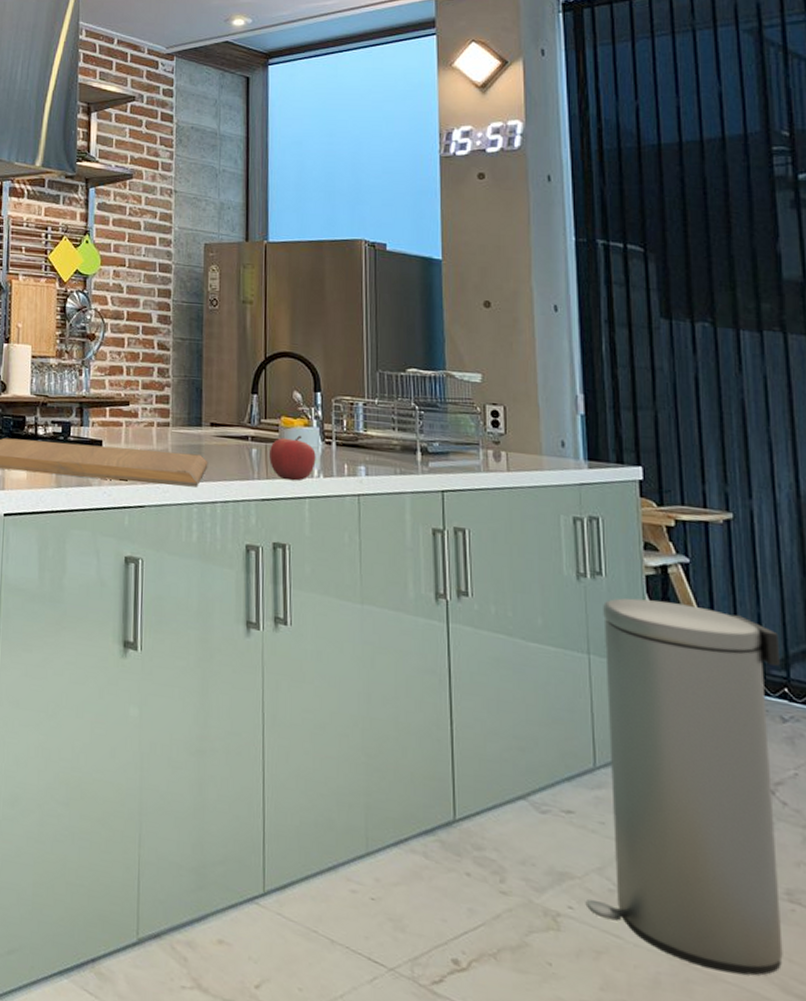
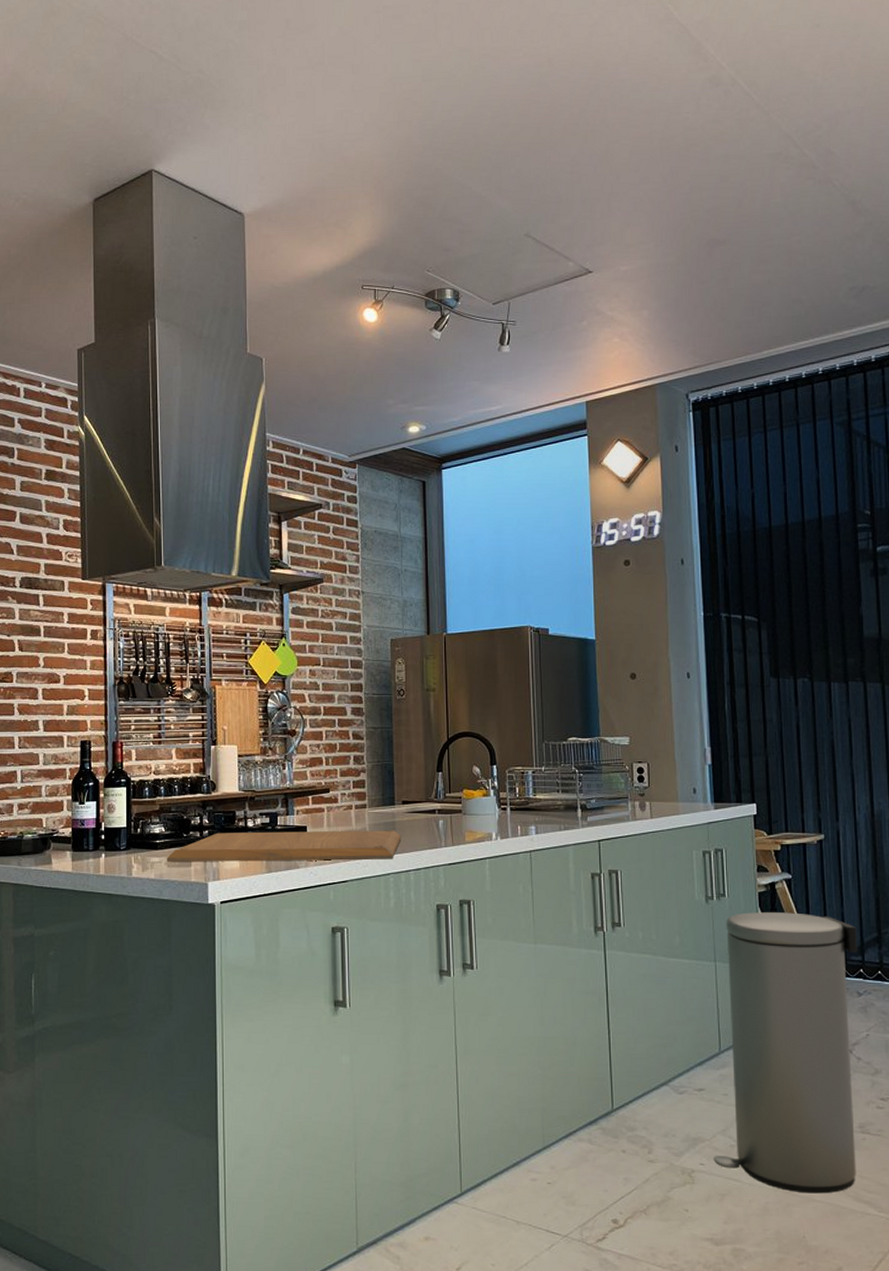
fruit: present [269,435,316,482] -> none [454,805,494,845]

